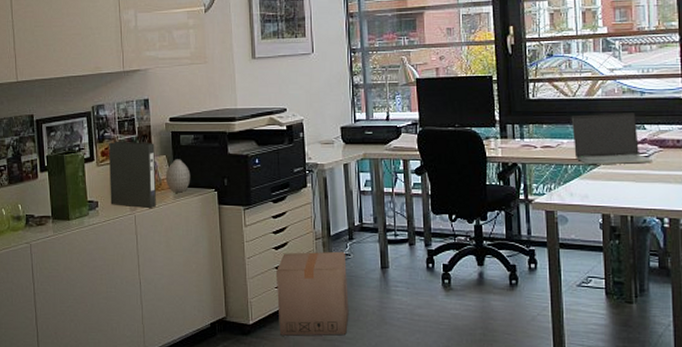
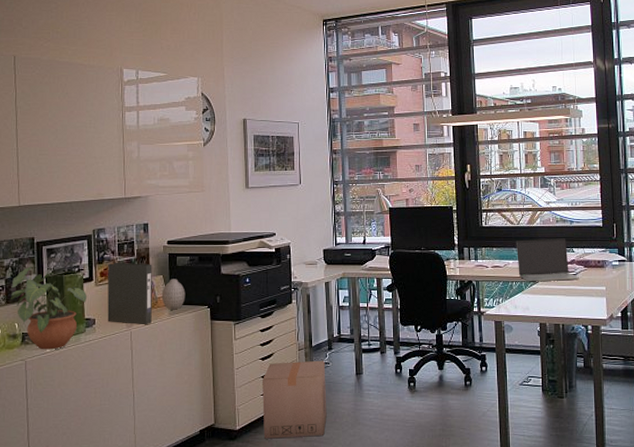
potted plant: none [12,146,89,233] -> present [10,267,88,350]

